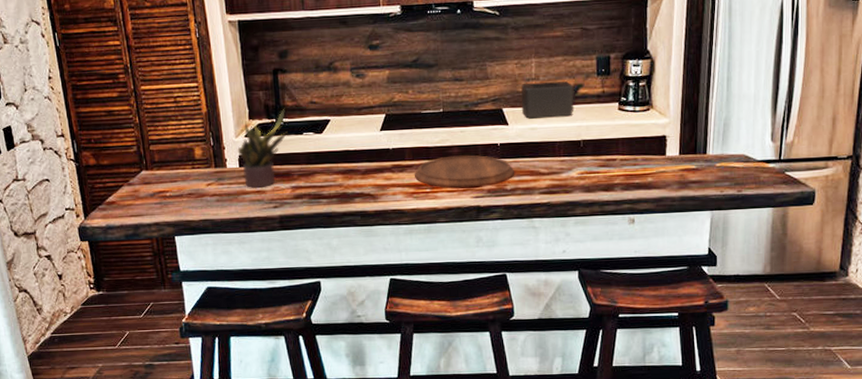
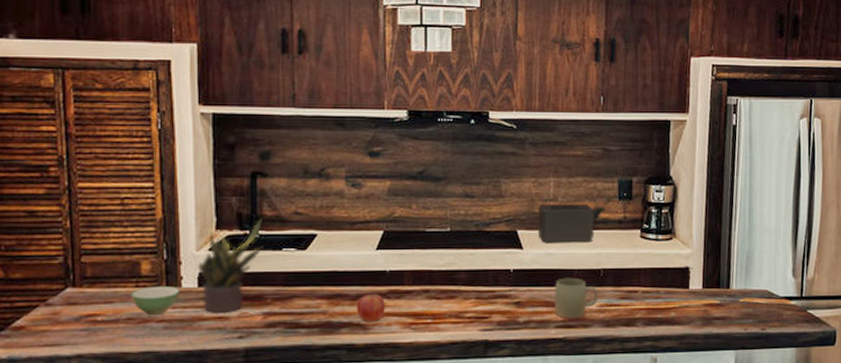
bowl: none [189,166,226,193] -> present [131,285,180,318]
fruit: none [366,167,390,193] -> present [356,292,385,323]
cutting board: present [415,155,514,189] -> none [414,281,528,320]
mug: none [538,149,579,186] -> present [554,277,598,319]

